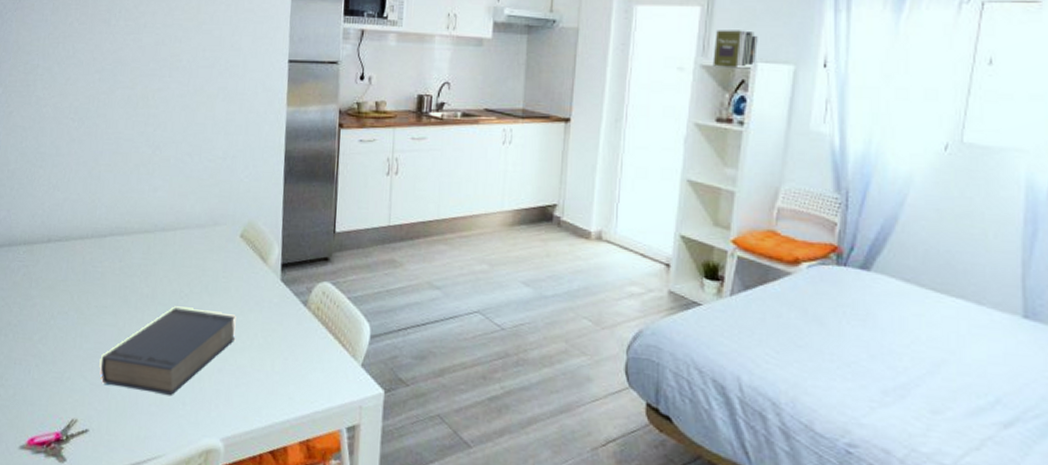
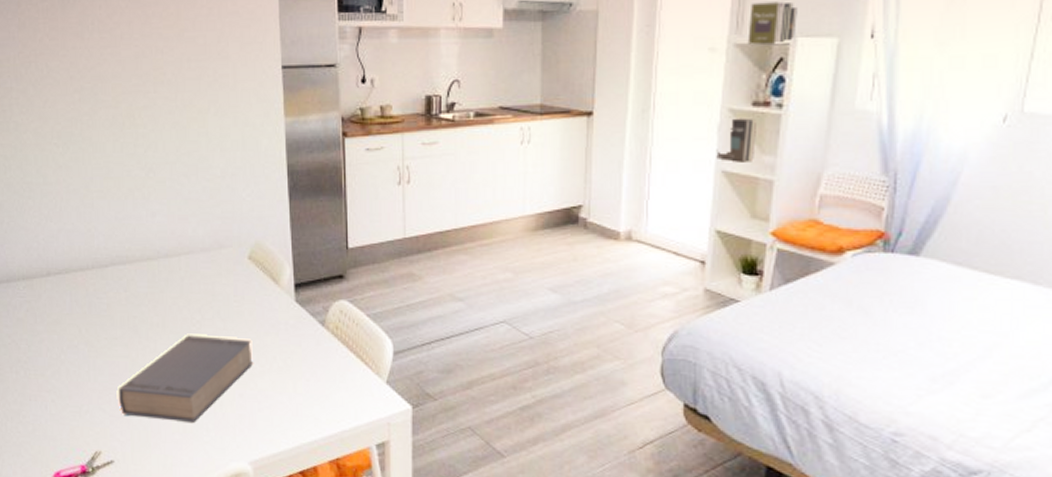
books: none [682,130,719,173] -> present [716,116,756,162]

